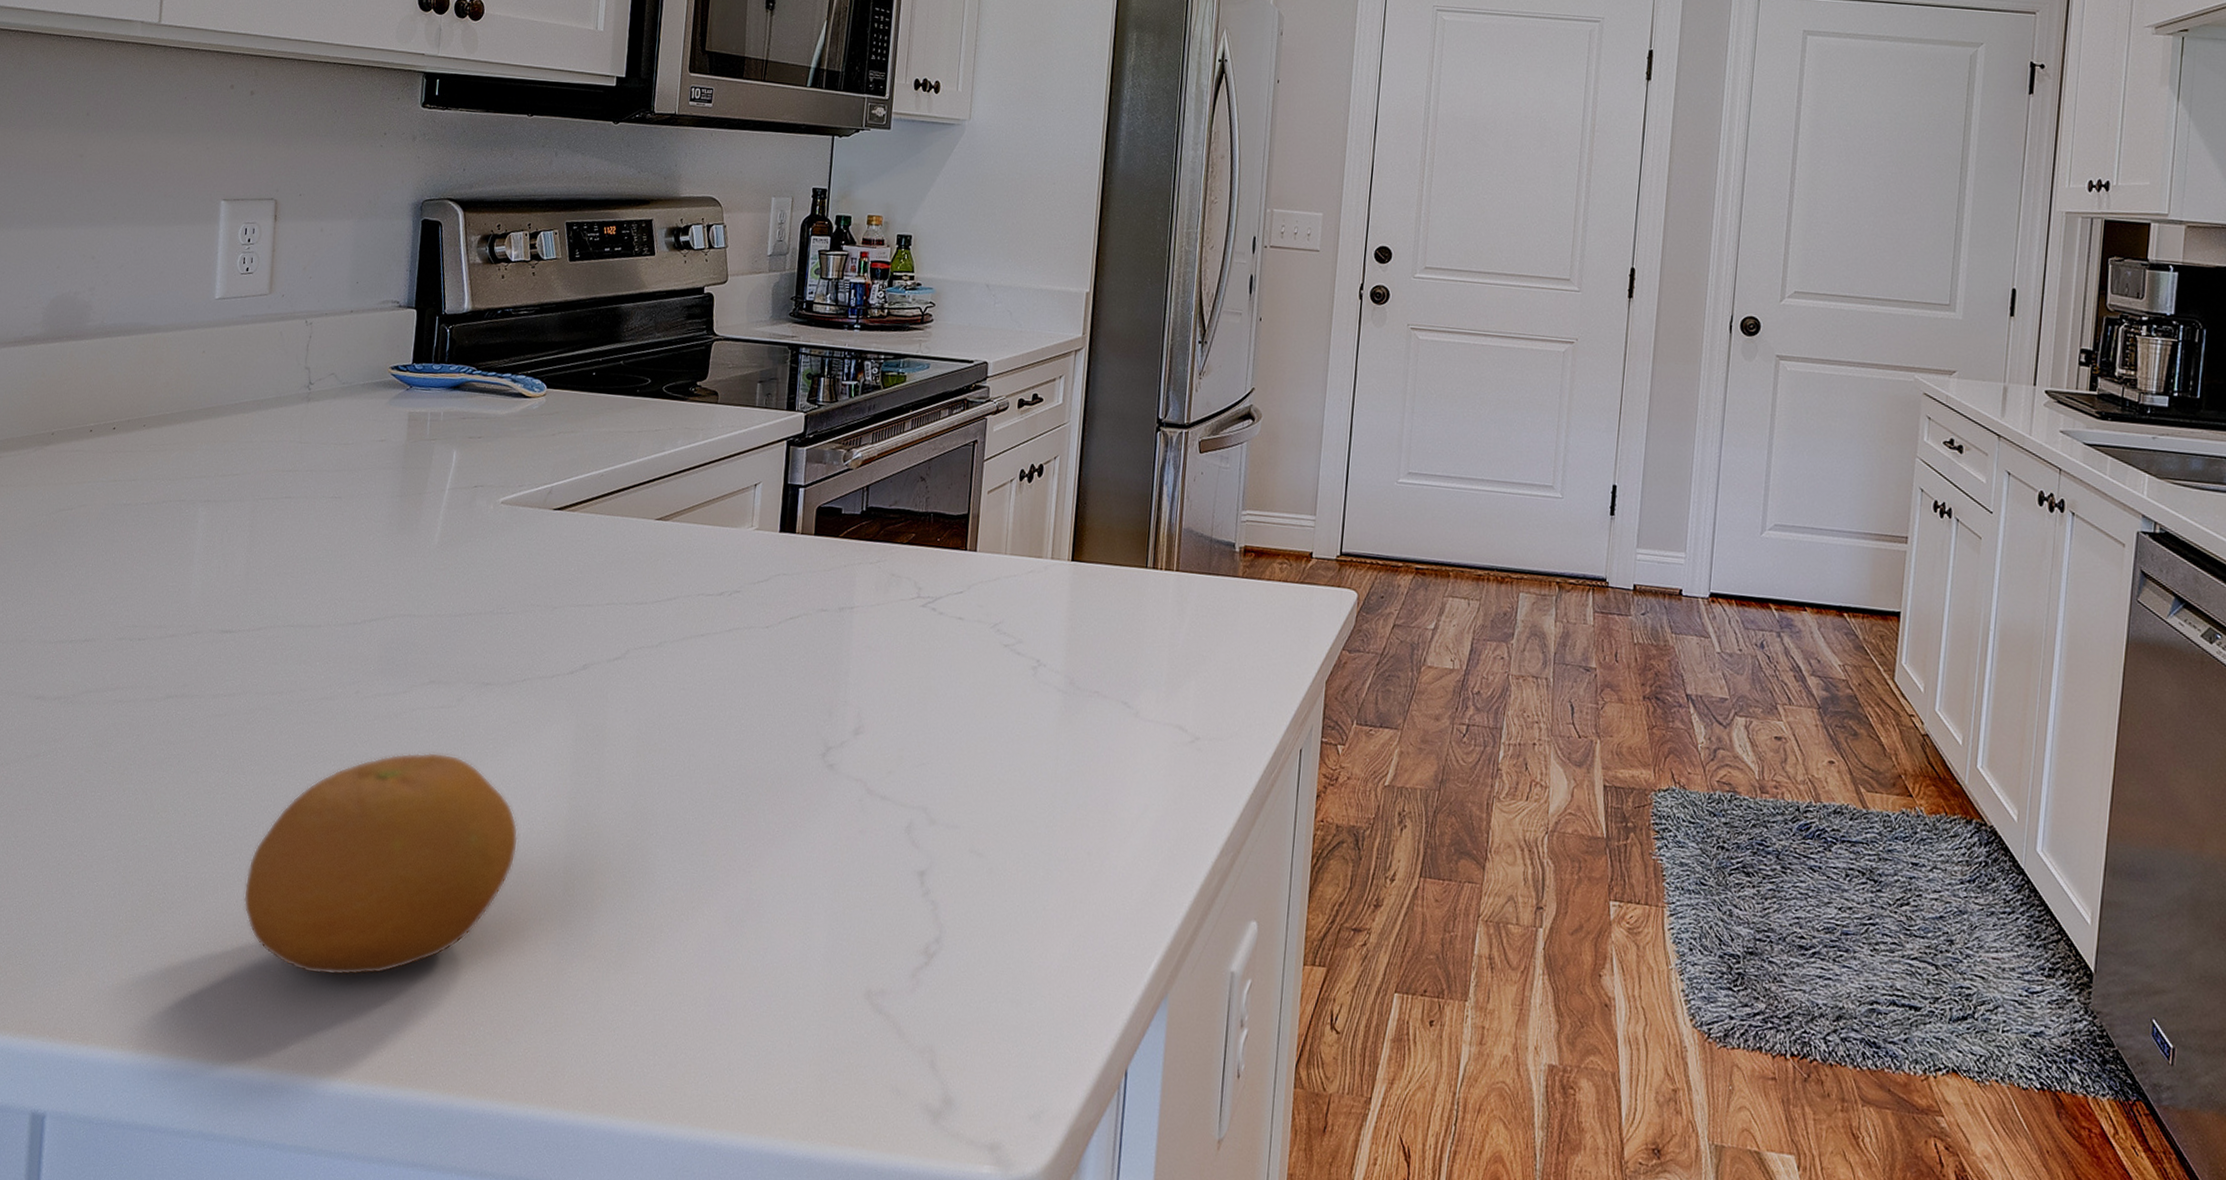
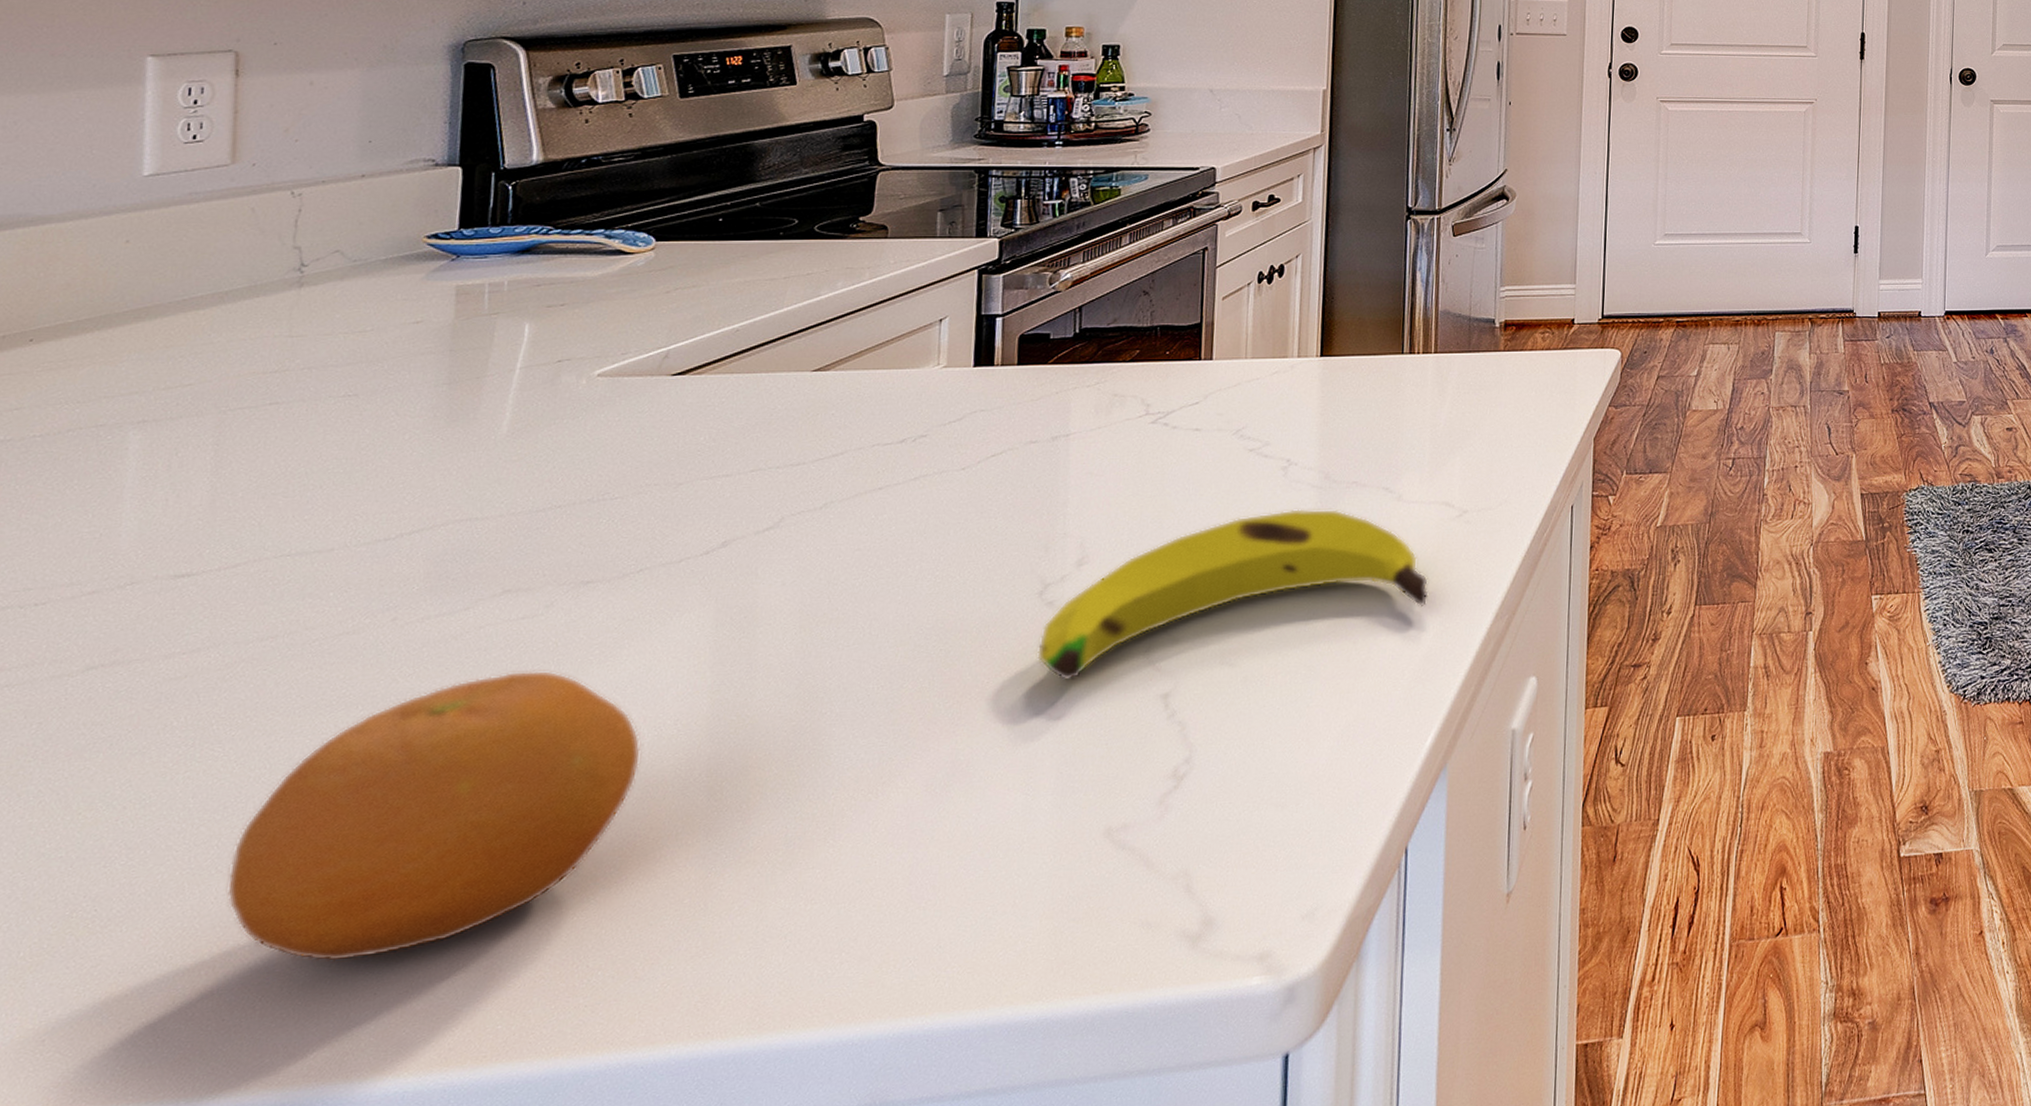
banana: none [818,709,1159,843] -> present [1037,508,1429,681]

